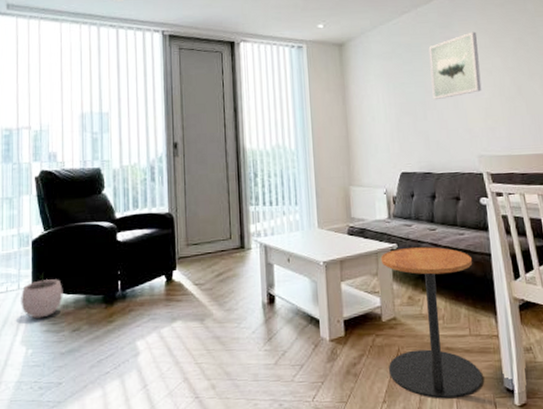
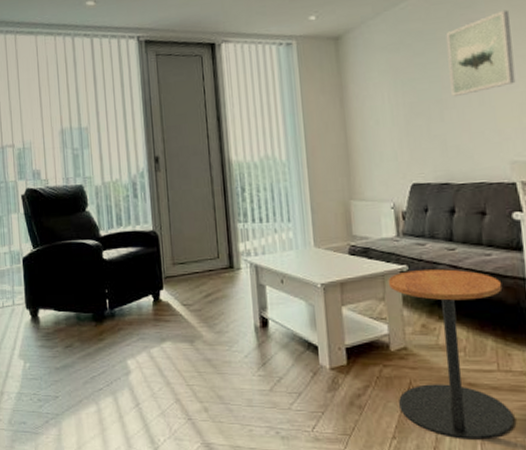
plant pot: present [19,272,63,319] -> none [15,289,55,334]

